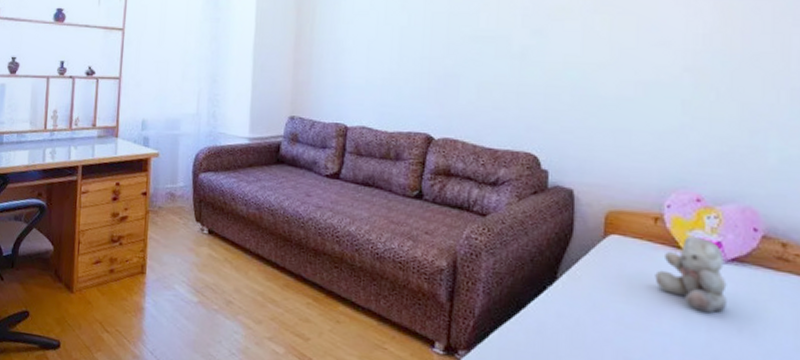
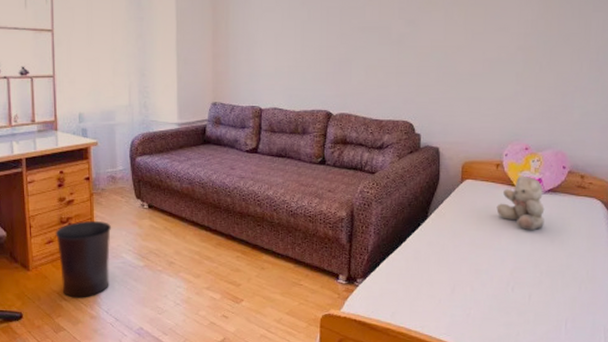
waste bin: none [104,242,165,333] -> present [55,220,111,298]

